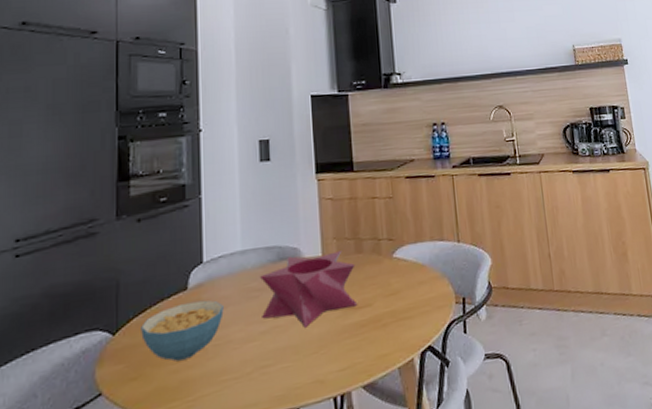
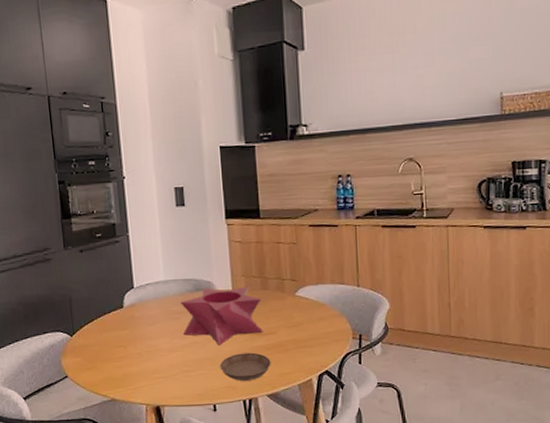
cereal bowl: present [141,300,224,362] -> none [91,317,153,360]
saucer: none [306,332,367,372] -> present [220,352,271,381]

